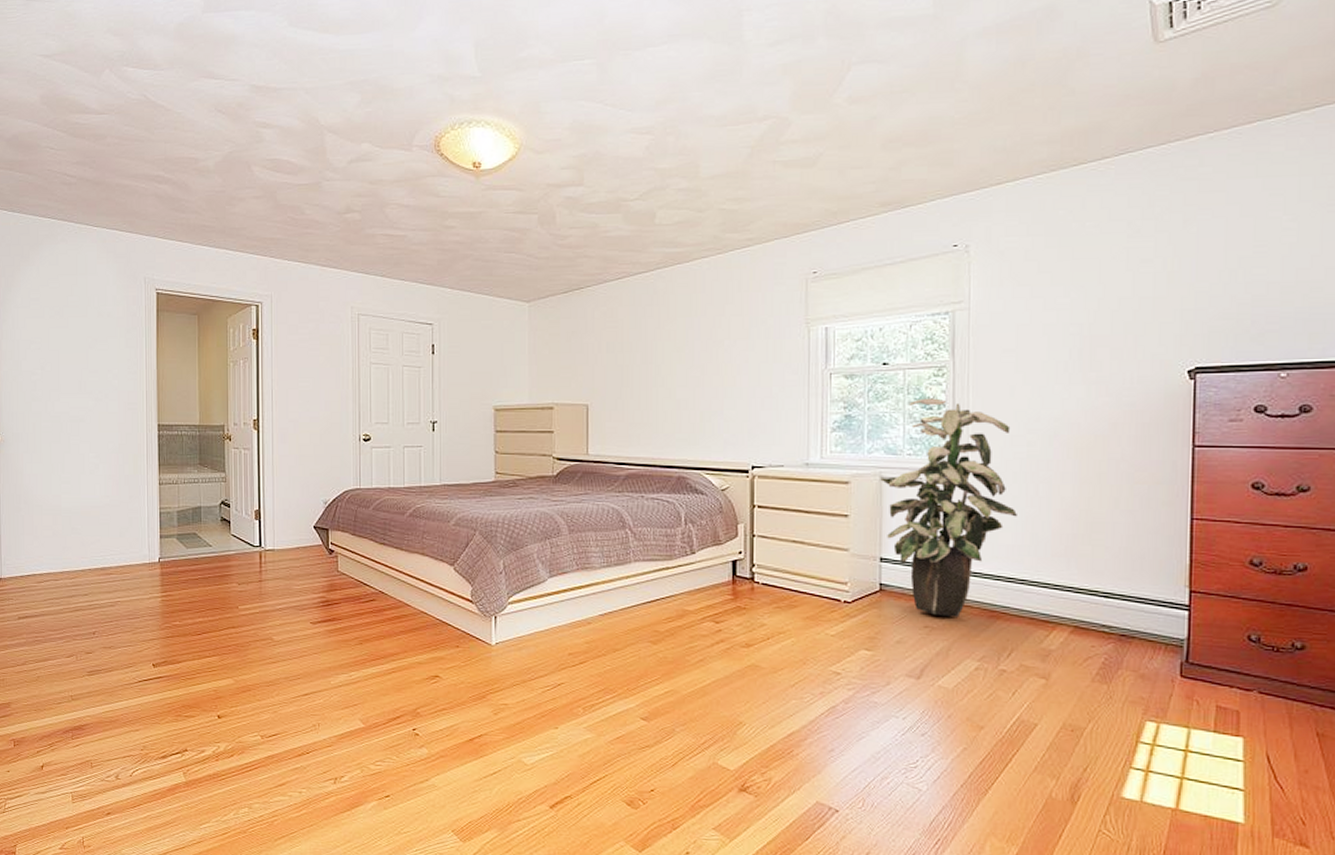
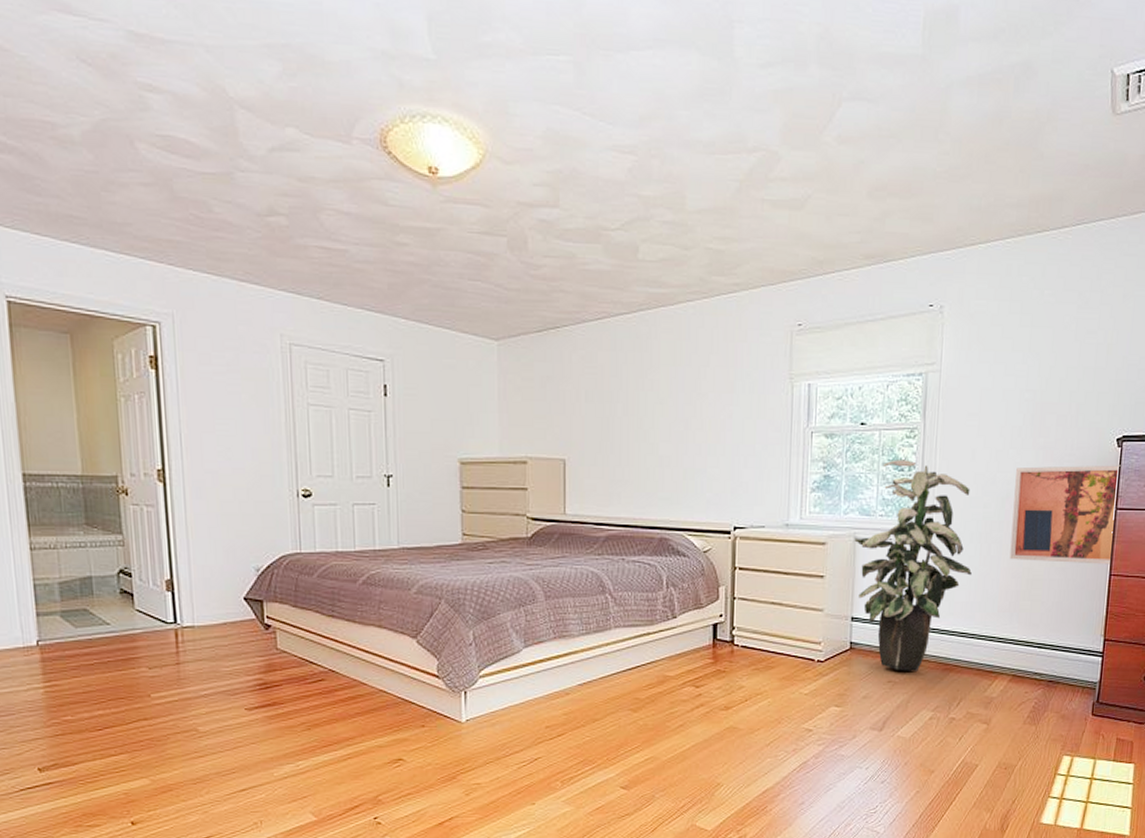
wall art: none [1062,399,1195,507] -> present [1010,465,1121,564]

